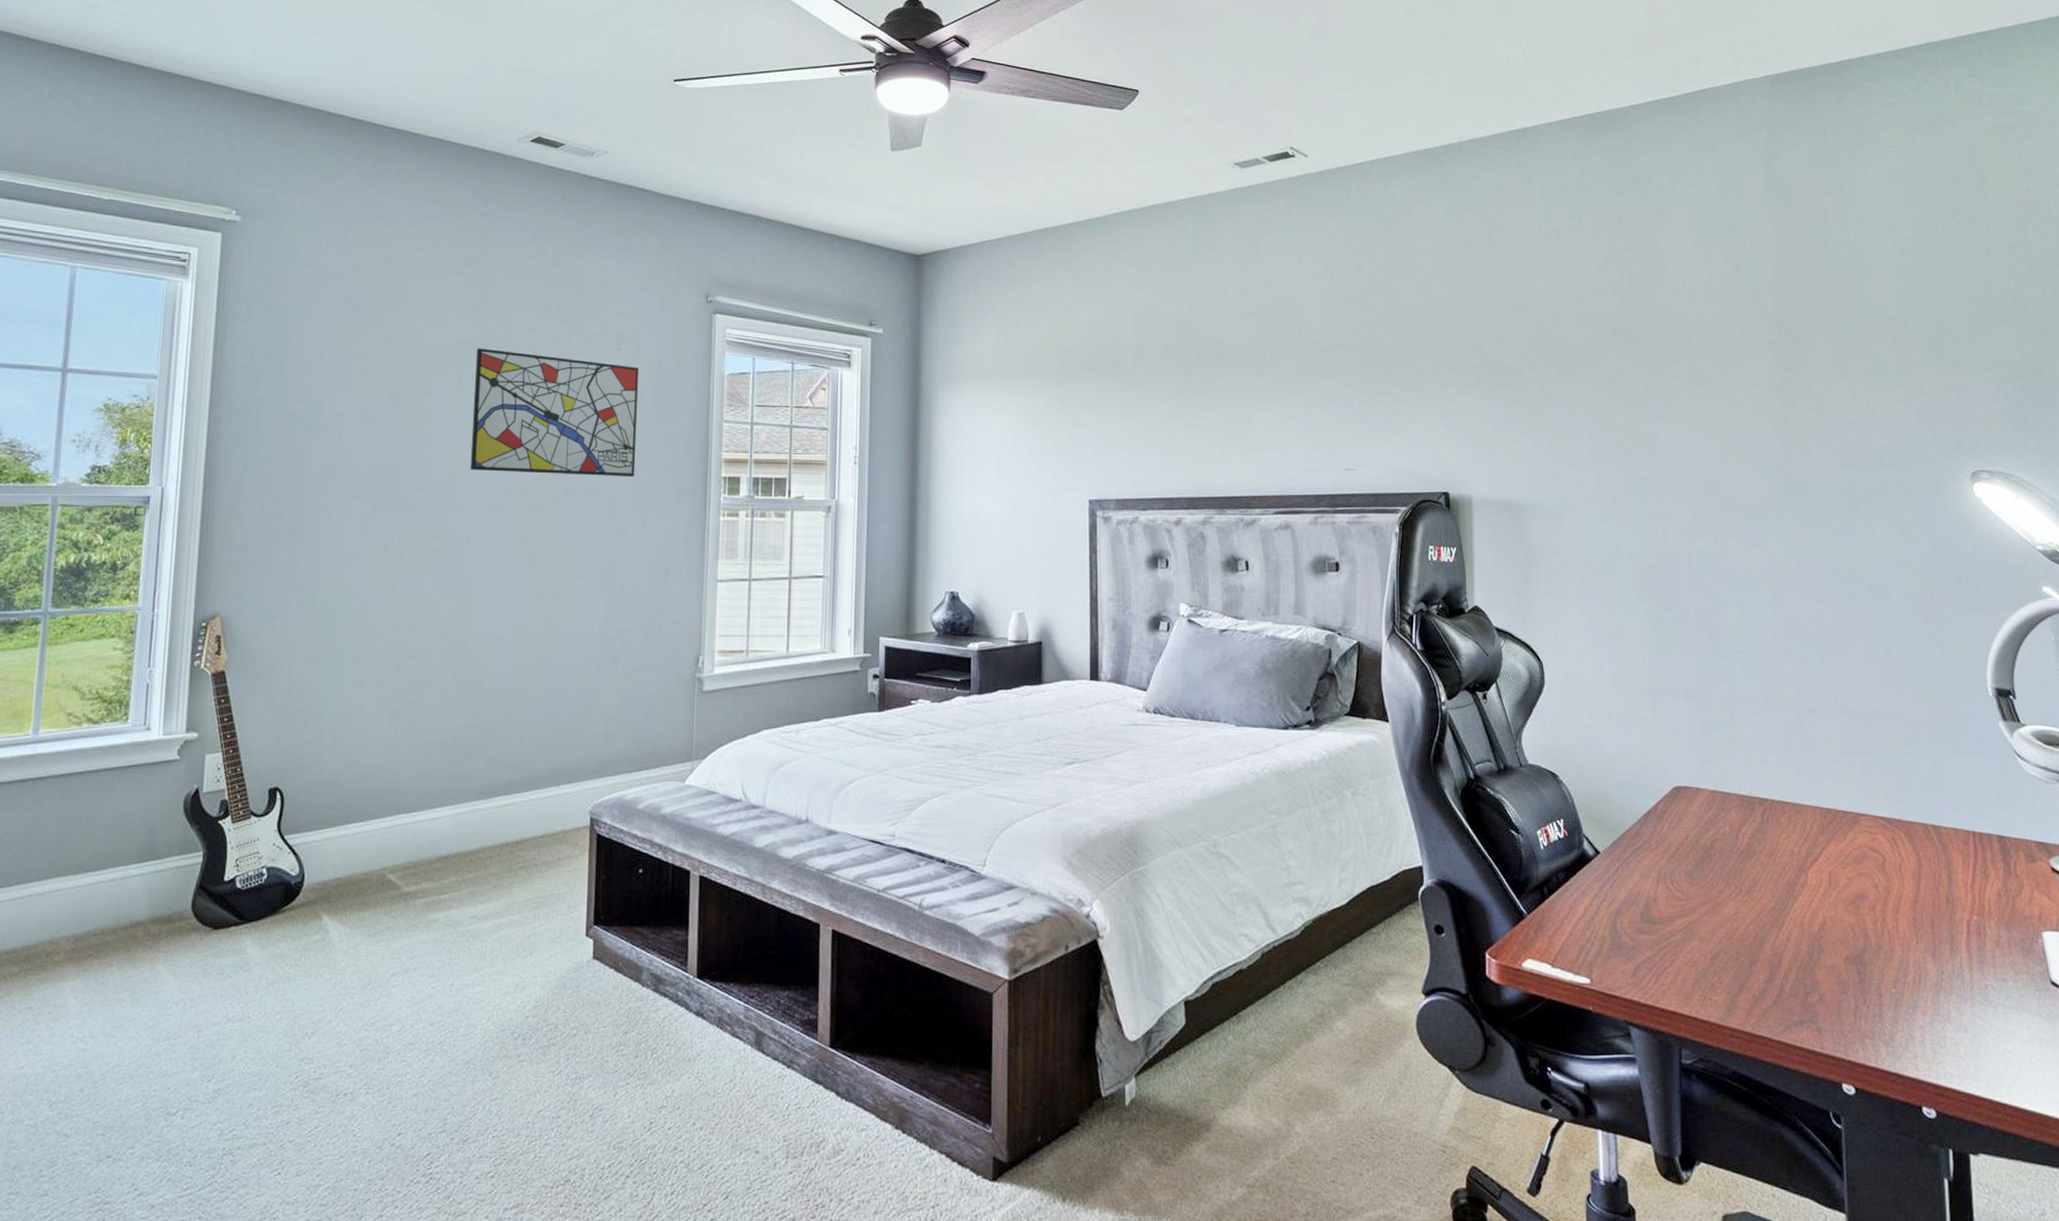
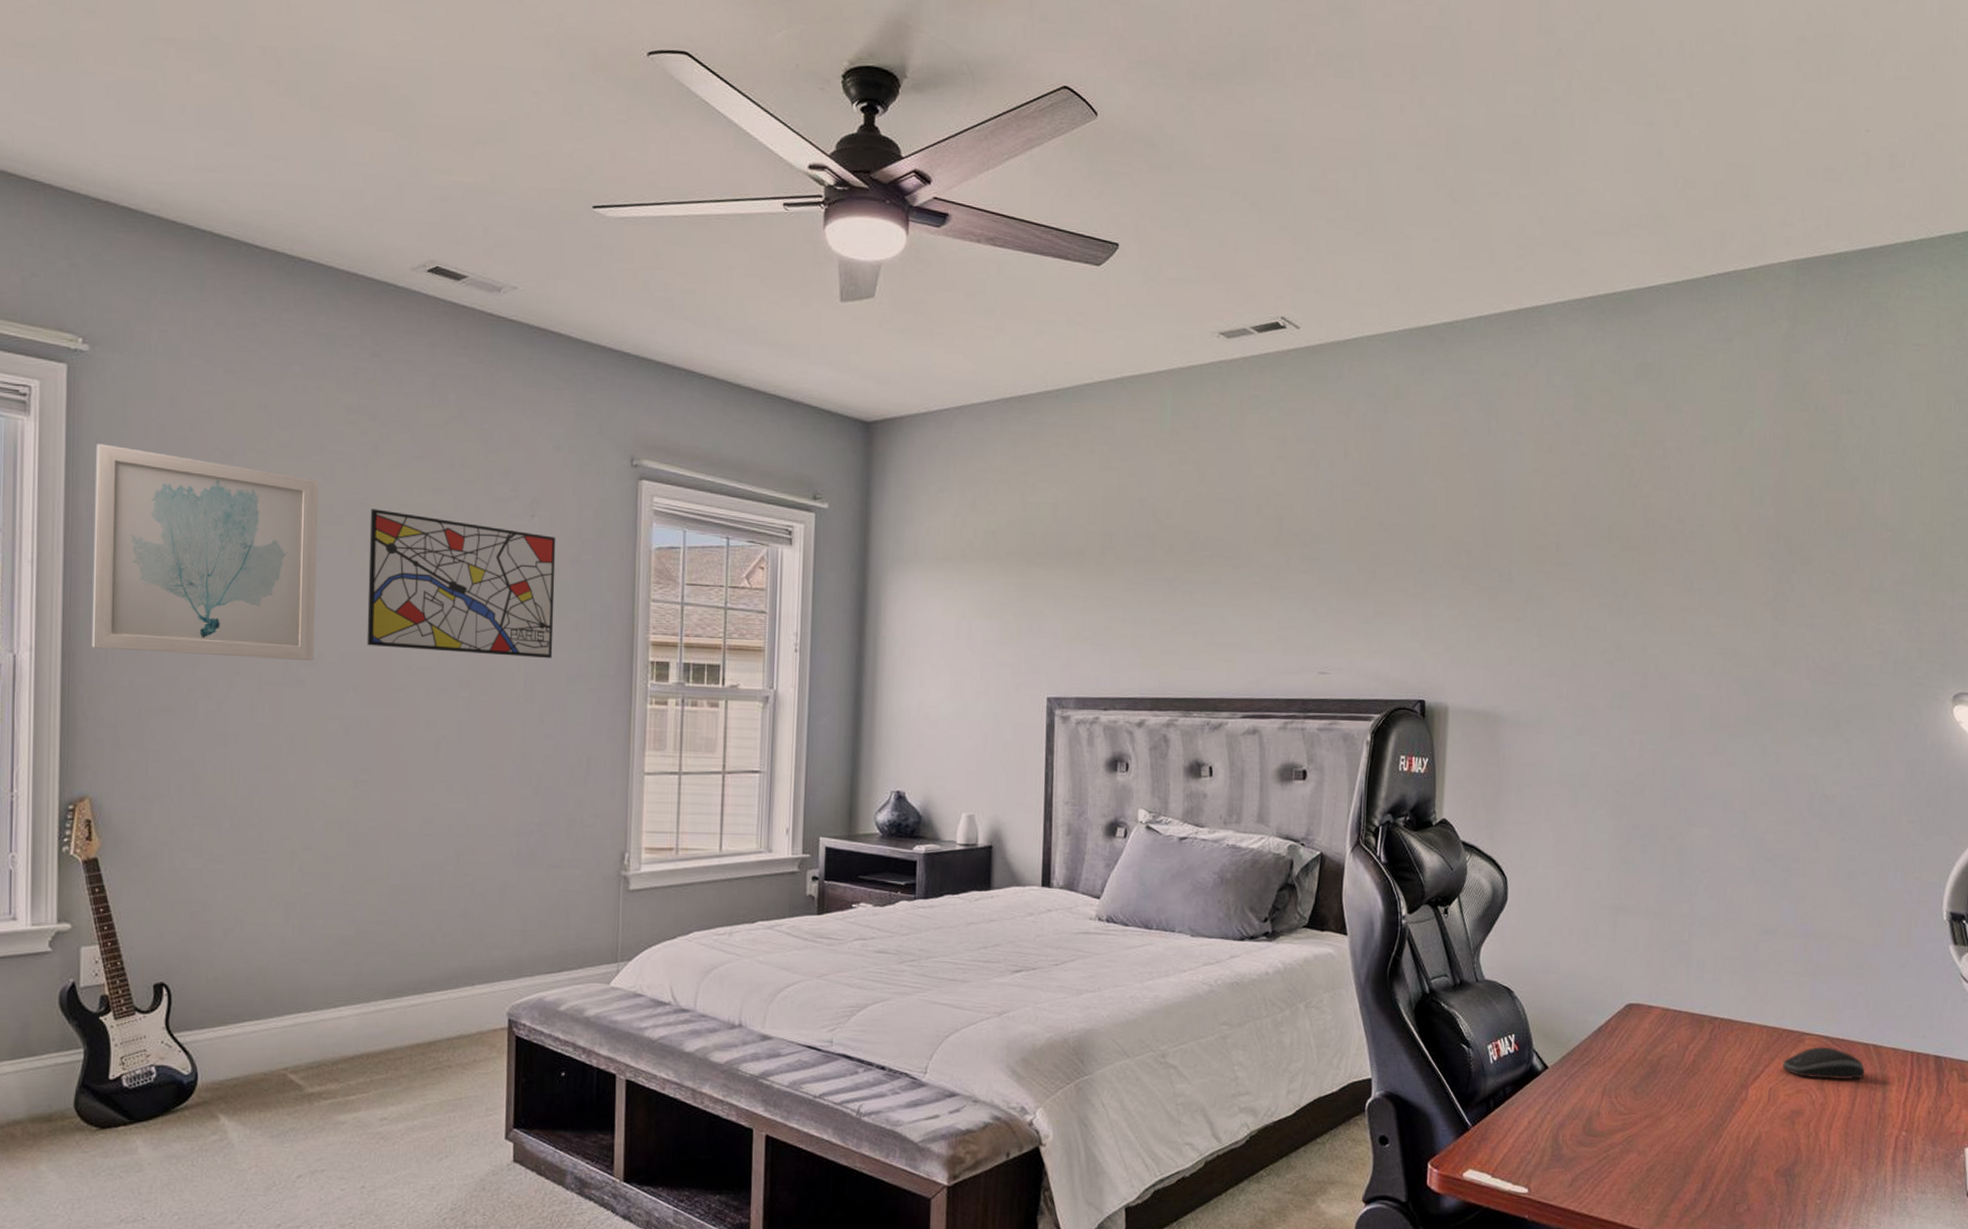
wall art: none [230,300,432,485] -> present [91,443,318,660]
computer mouse: none [1840,827,1927,862] -> present [1783,1046,1865,1080]

